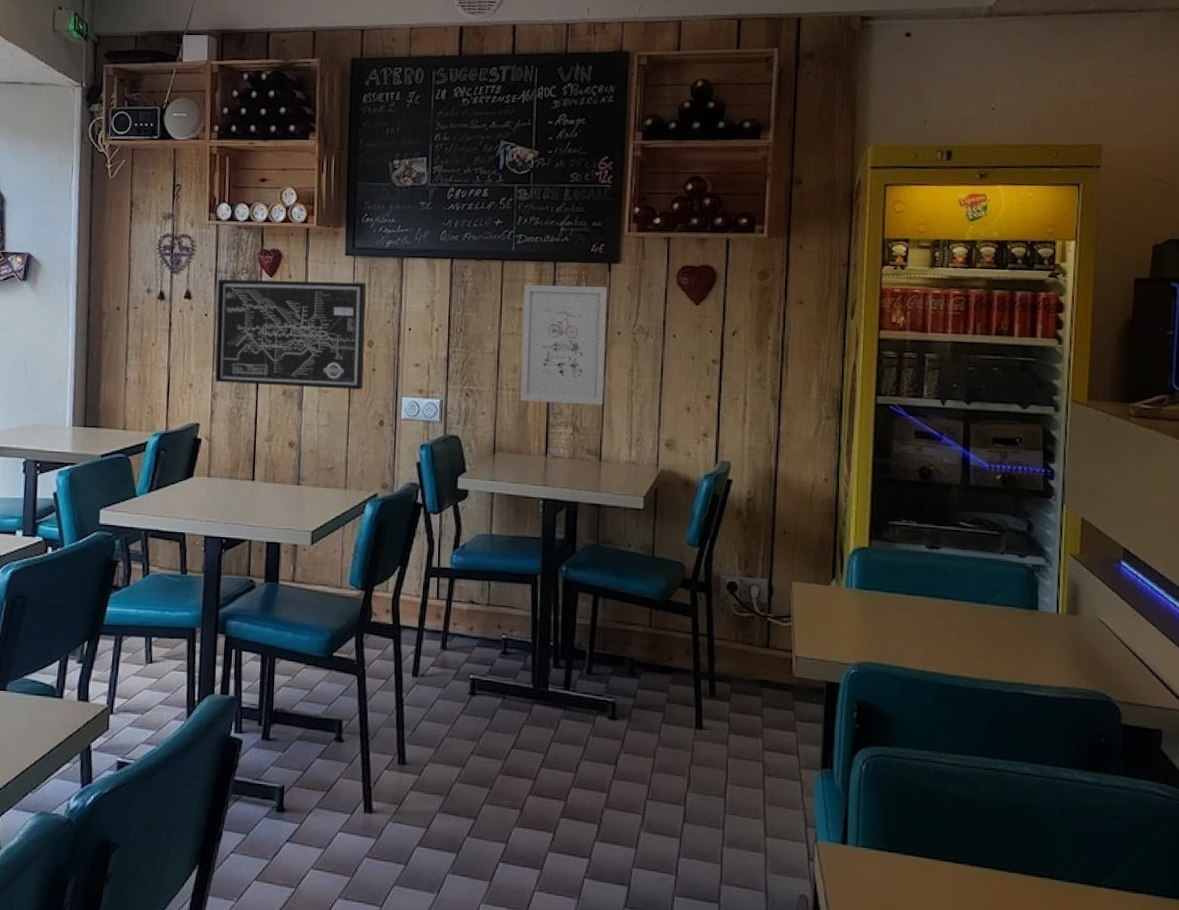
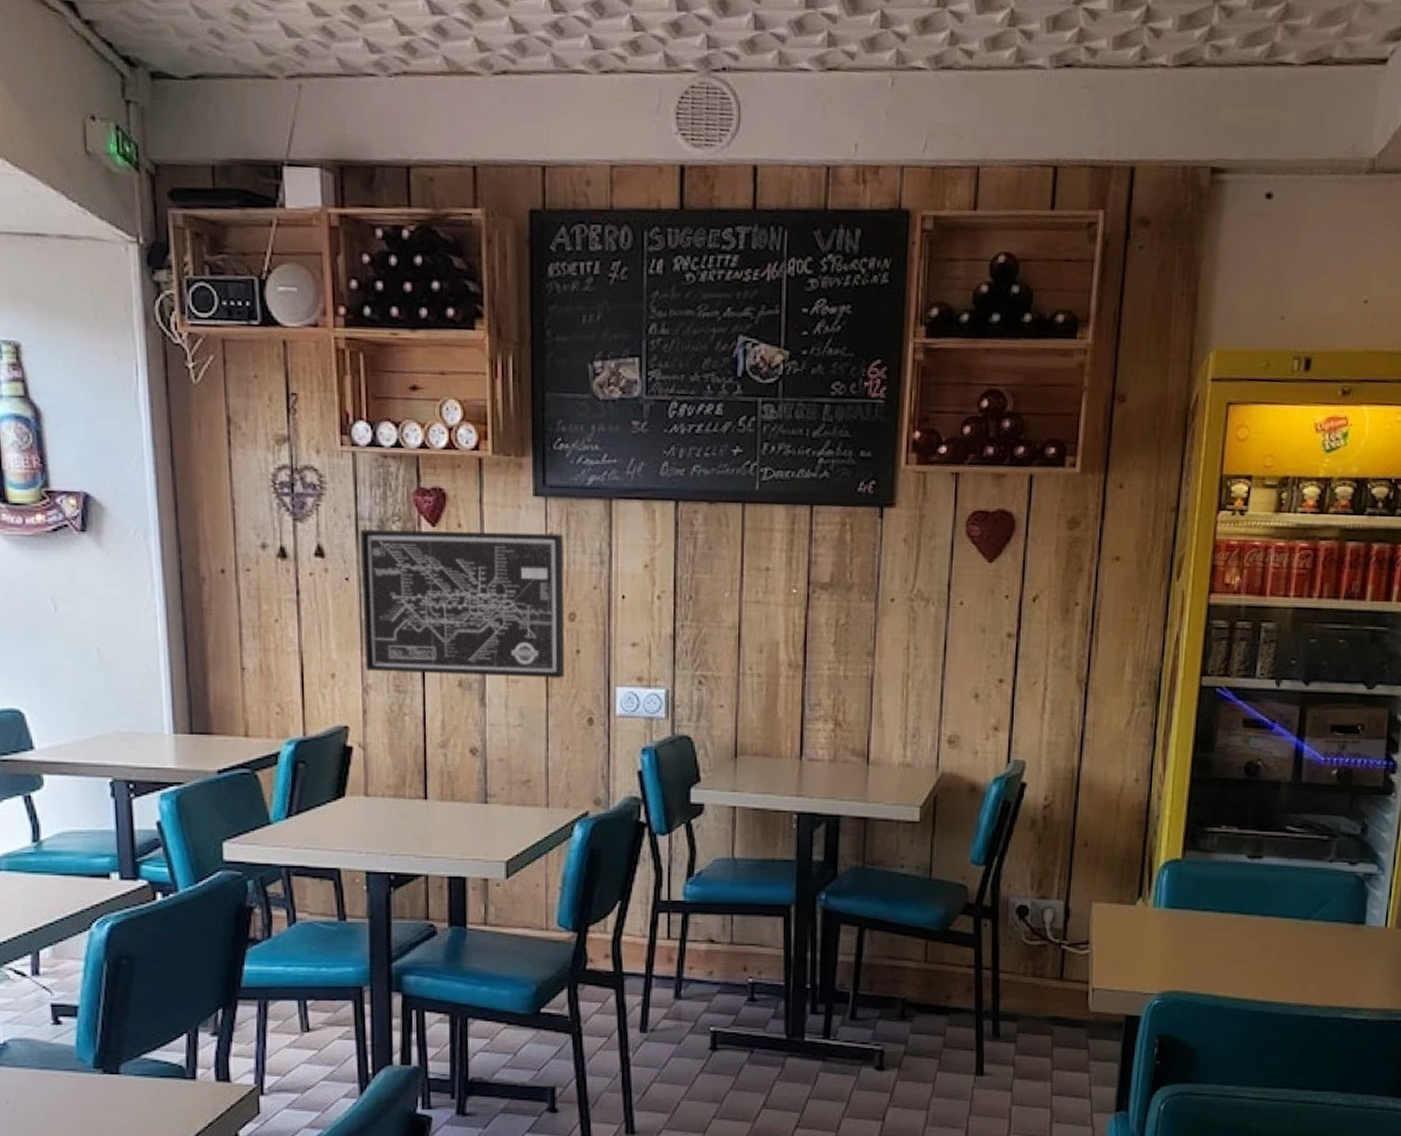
wall art: present [521,285,607,406] -> none [768,536,878,694]

